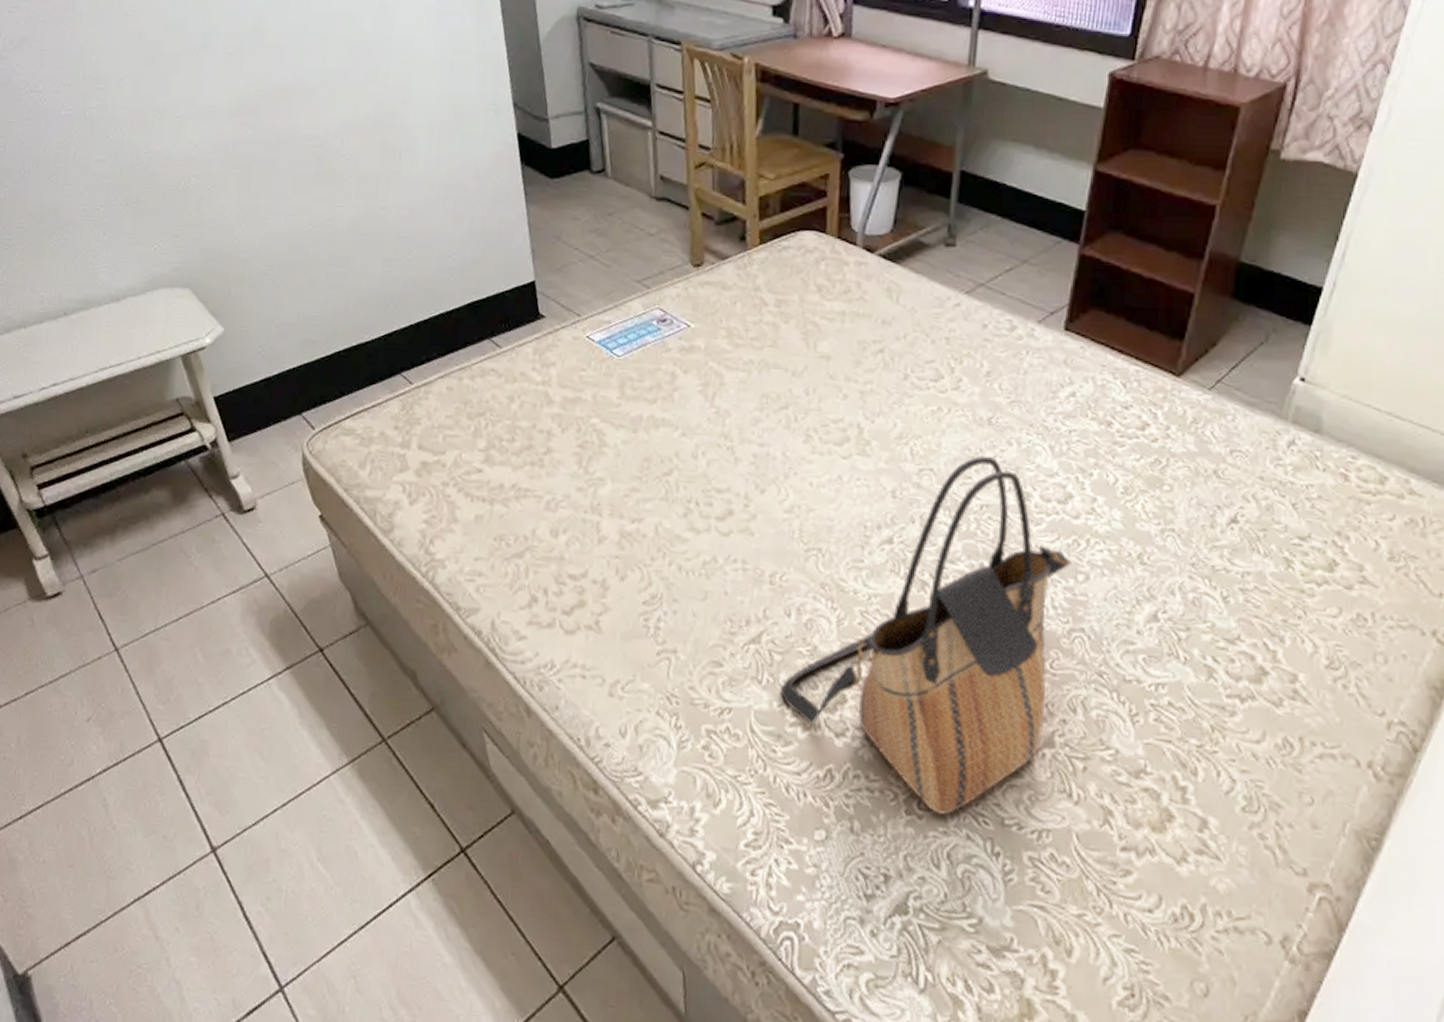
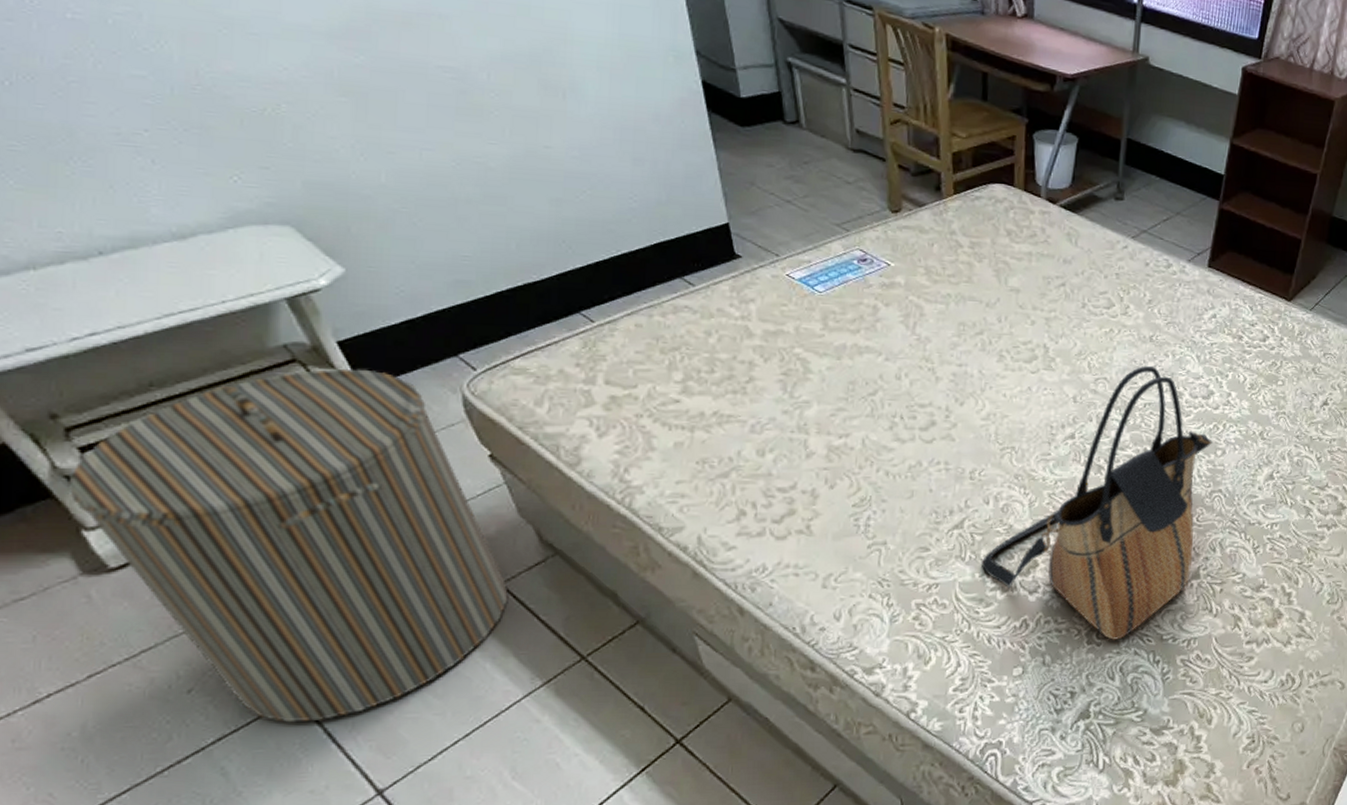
laundry hamper: none [28,423,326,768] -> present [68,368,508,723]

